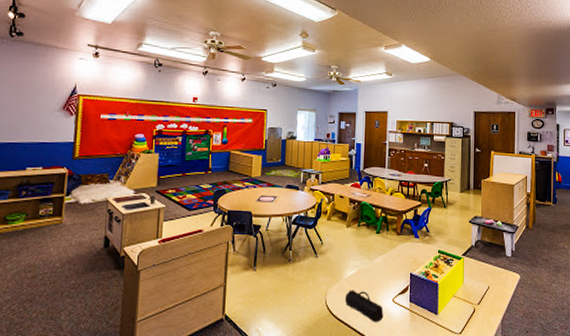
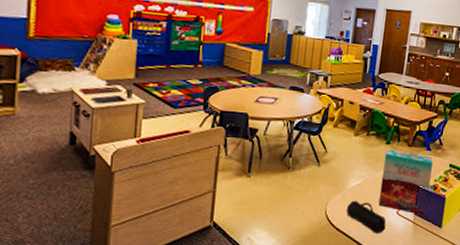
cereal box: none [374,237,423,302] -> present [378,148,433,215]

